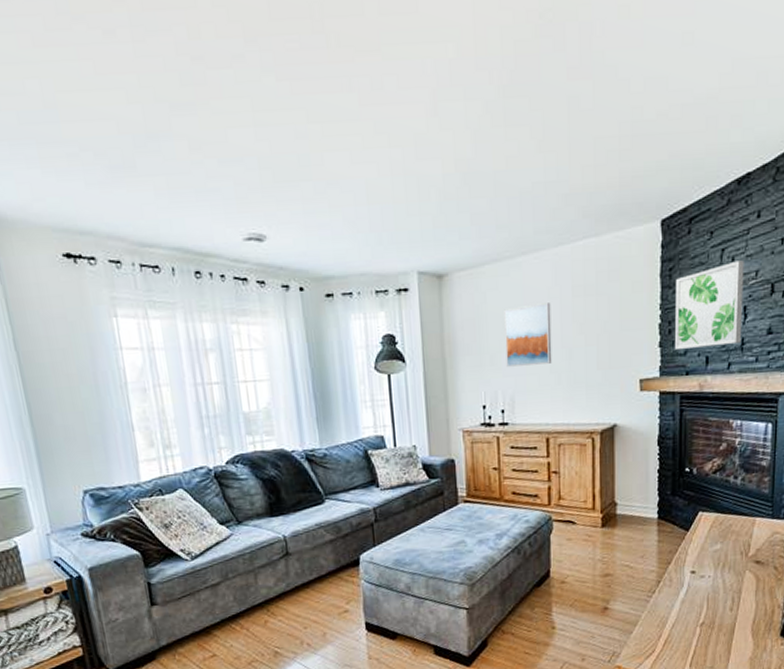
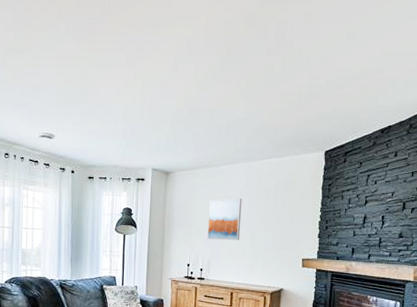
wall art: present [674,260,744,349] -> none [329,184,384,242]

